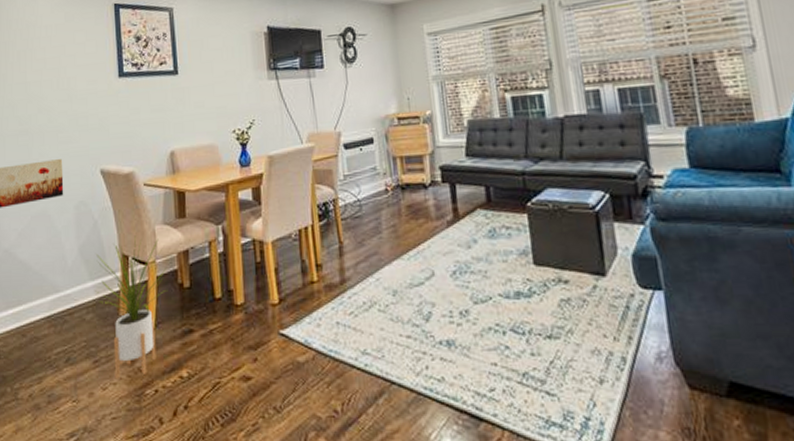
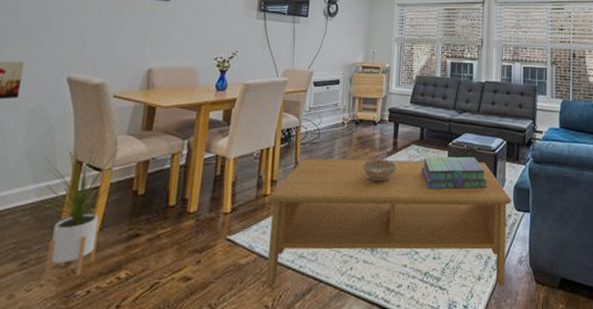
coffee table: none [315,224,641,391] -> present [266,158,512,287]
decorative bowl: none [418,230,463,259] -> present [362,159,398,182]
stack of books: none [494,218,592,266] -> present [421,156,488,190]

